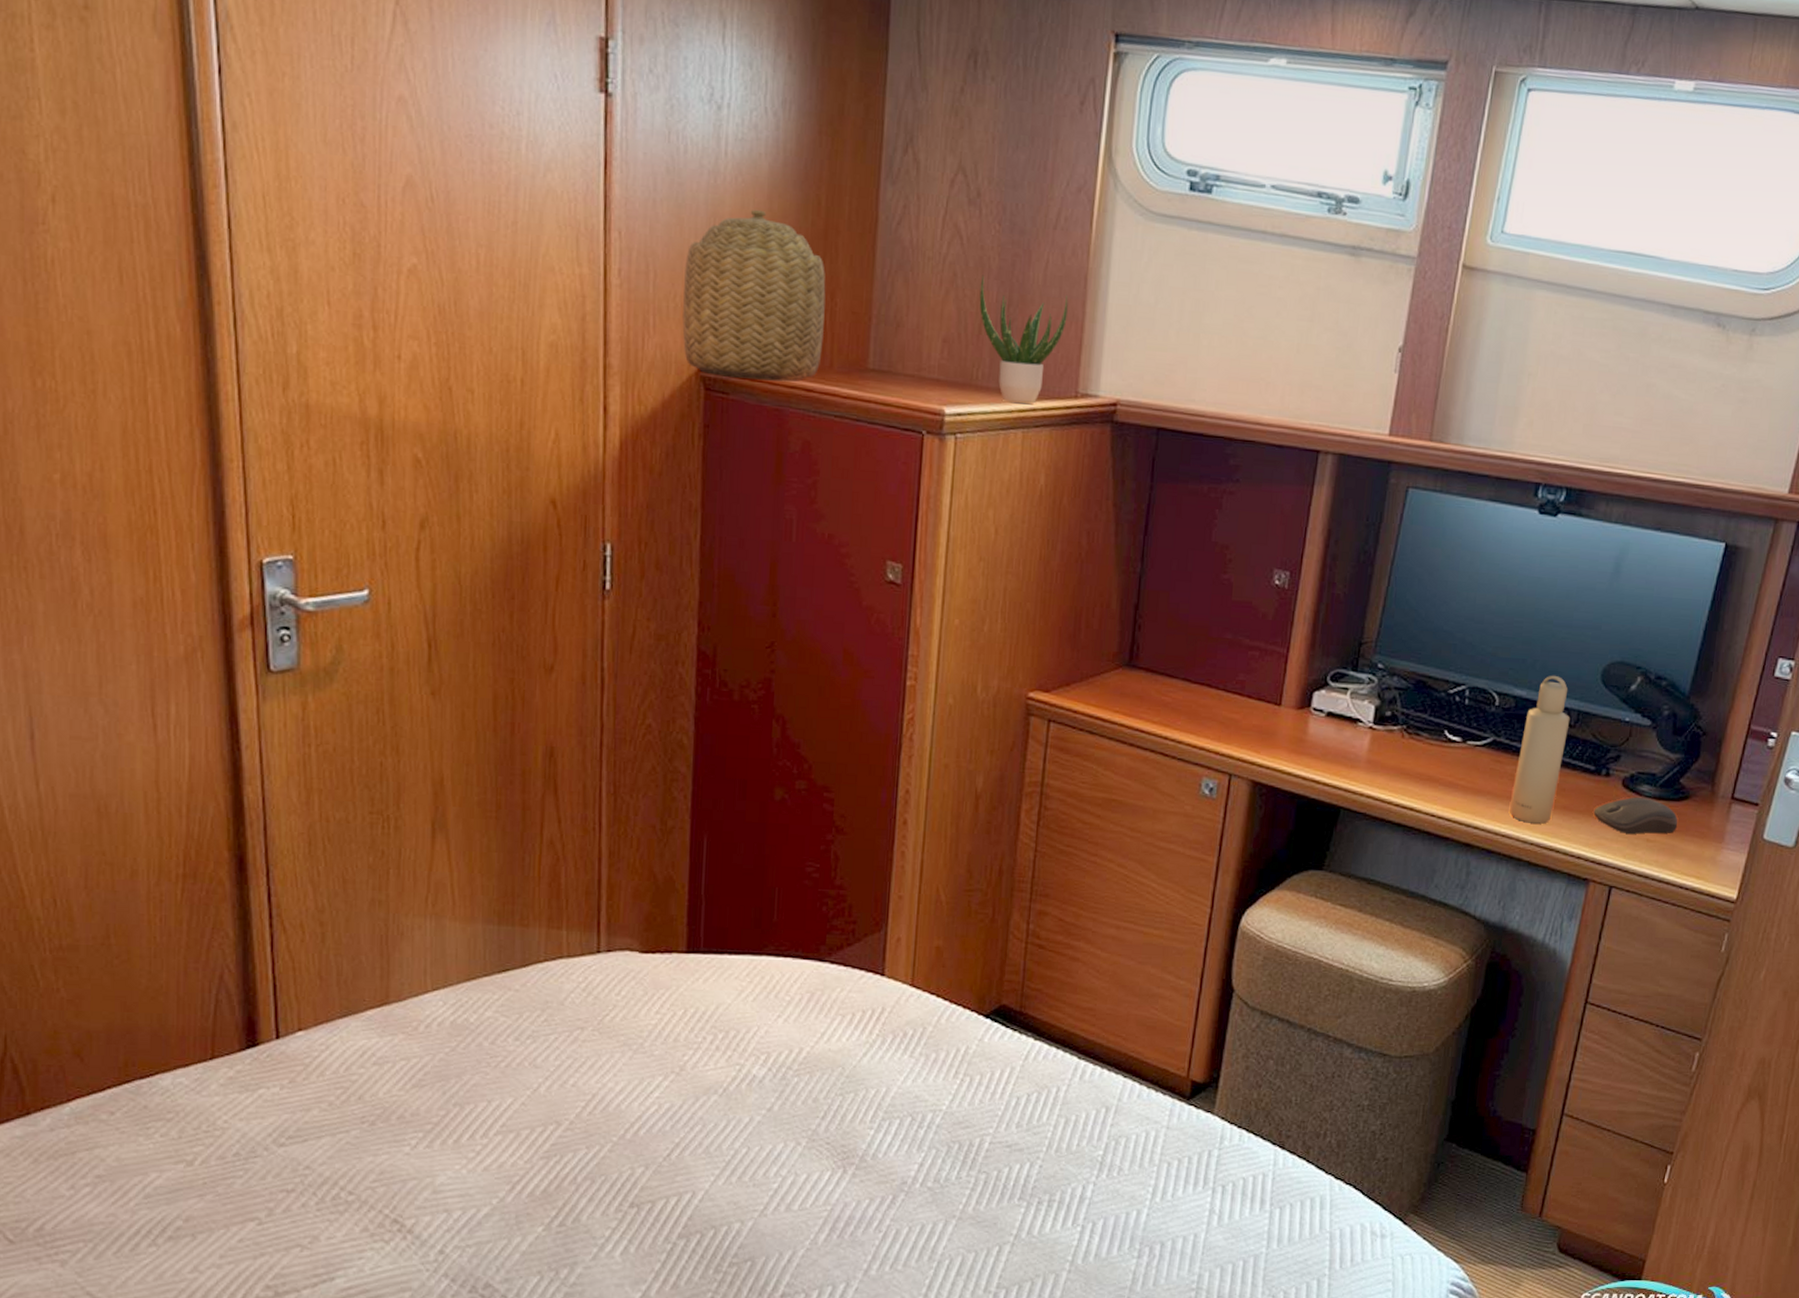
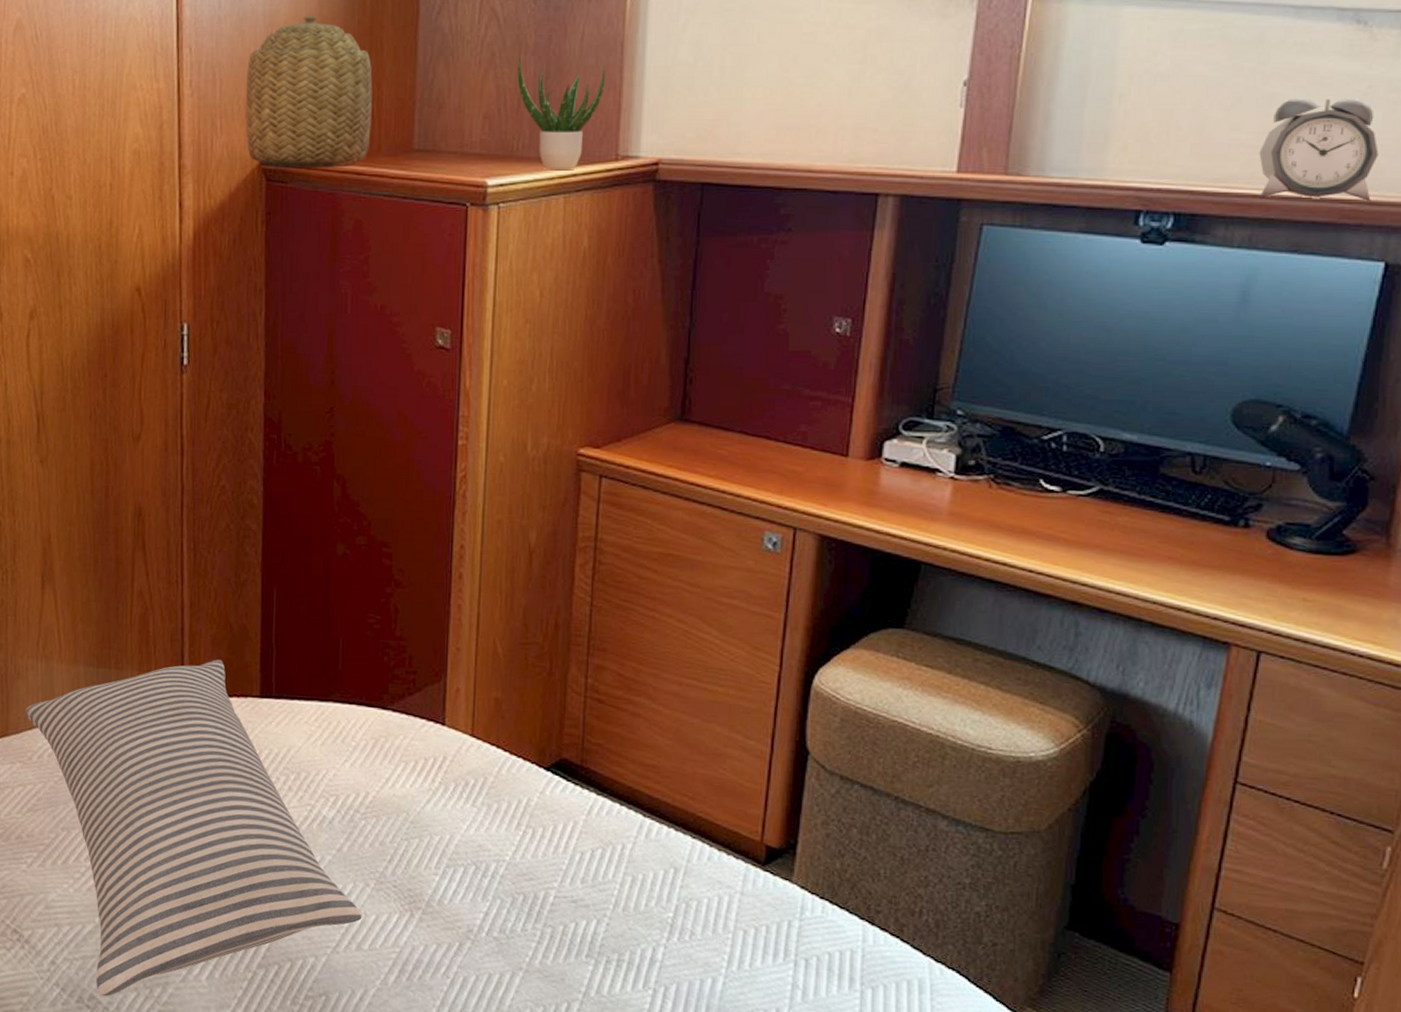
pillow: none [410,913,793,1284] -> present [26,659,362,997]
bottle: present [1509,675,1570,824] -> none [1123,417,1195,581]
computer mouse: present [1593,796,1678,834] -> none [1231,550,1344,593]
alarm clock: none [1634,389,1727,488] -> present [1259,97,1379,201]

